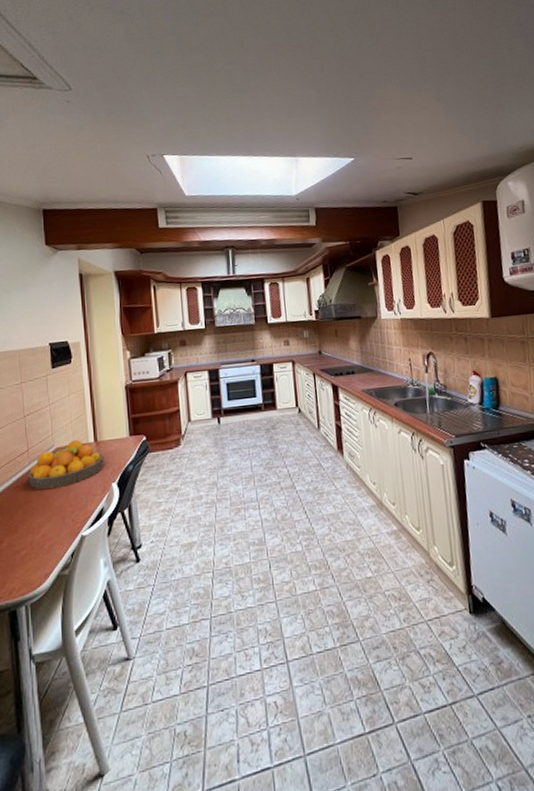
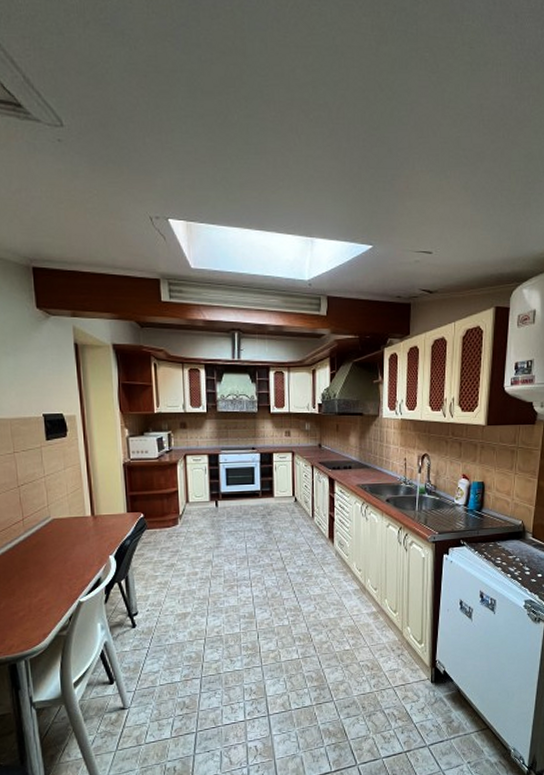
fruit bowl: present [28,440,104,490] -> none [24,513,102,558]

